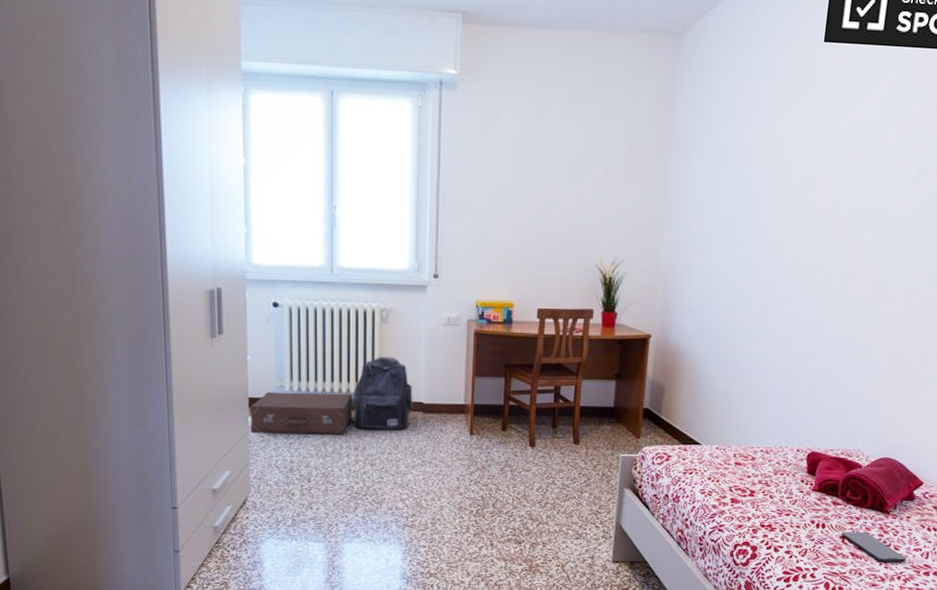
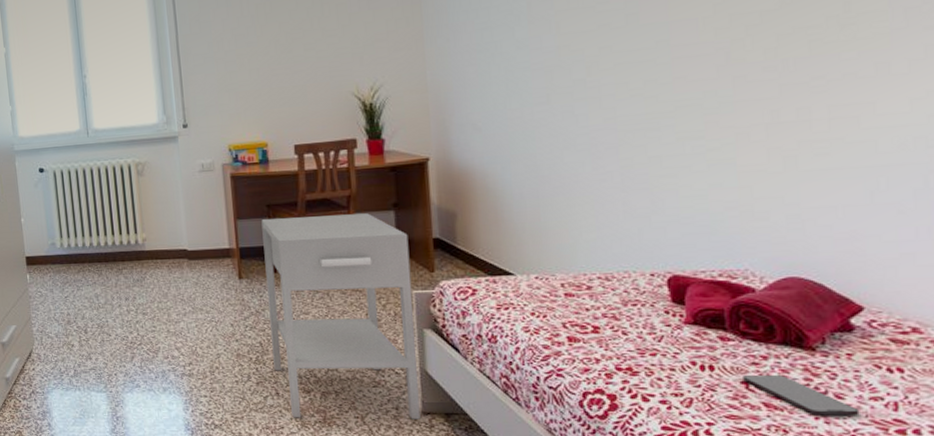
suitcase: present [250,392,353,435] -> none [27,246,120,290]
backpack: present [351,356,413,430] -> none [117,207,177,280]
nightstand: none [492,379,624,567] -> present [261,213,421,419]

